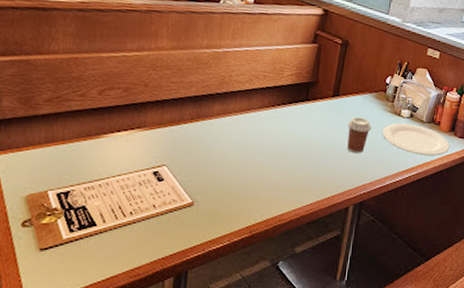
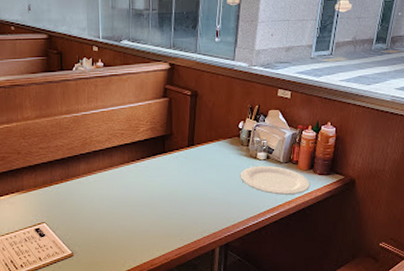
coffee cup: present [347,117,371,154] -> none [206,163,229,199]

